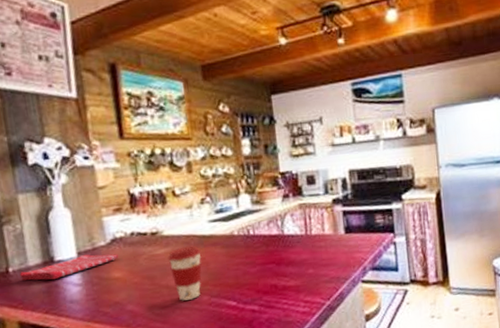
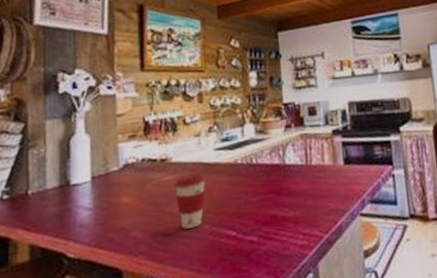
dish towel: present [19,254,119,281] -> none [36,178,129,204]

